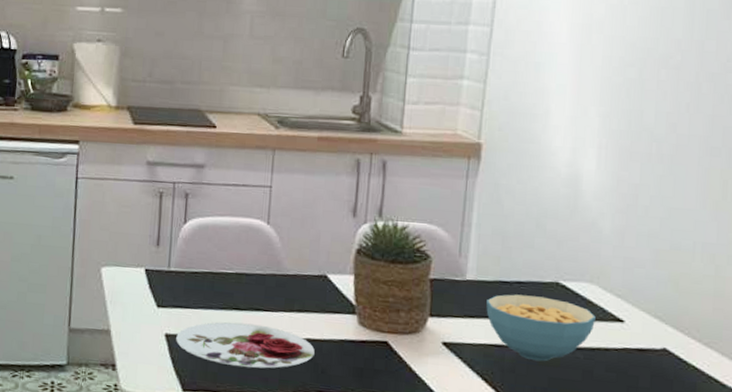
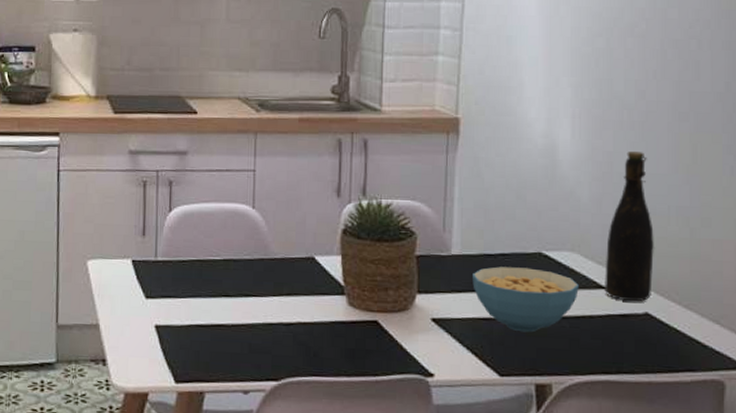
plate: present [176,322,315,369] -> none [166,309,306,355]
bottle: none [622,185,678,337] -> present [605,151,655,302]

